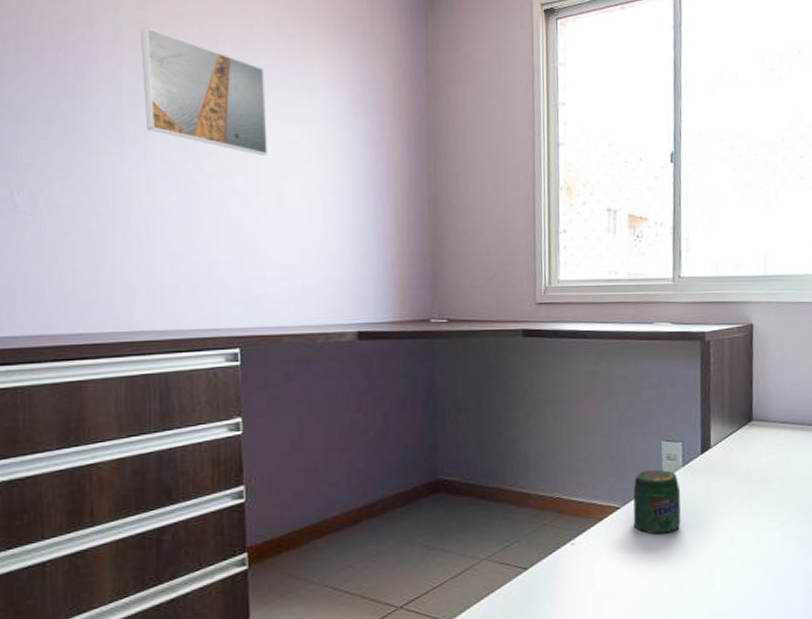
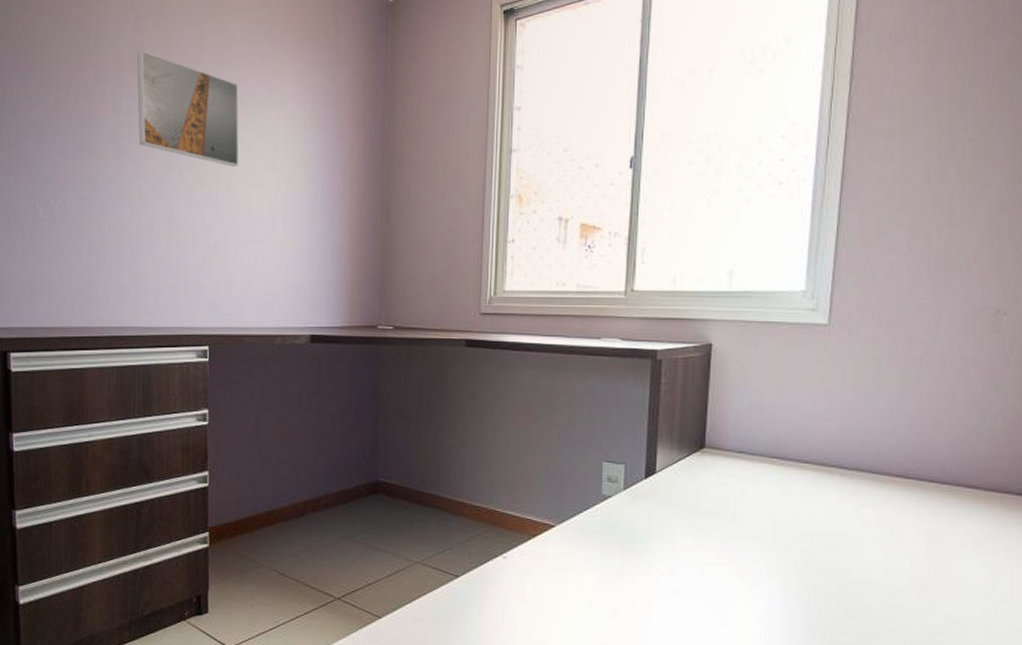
jar: present [633,469,681,535] -> none [568,490,620,558]

